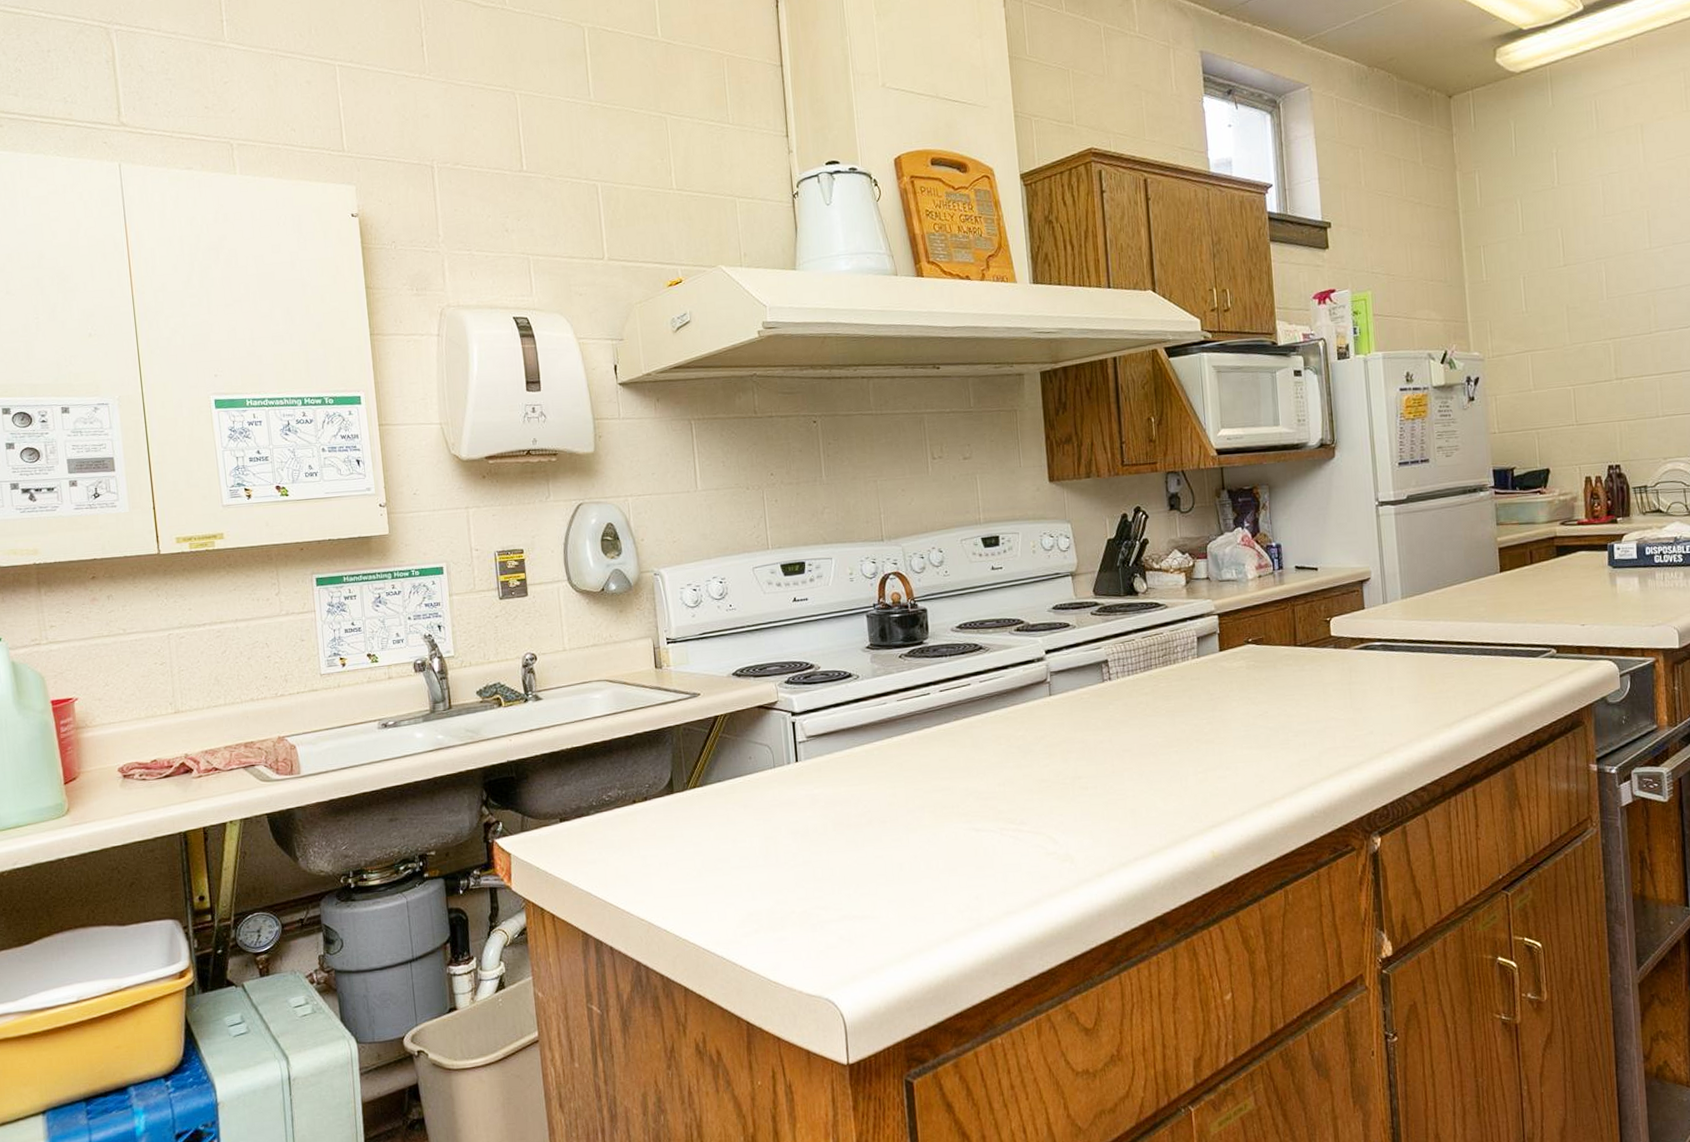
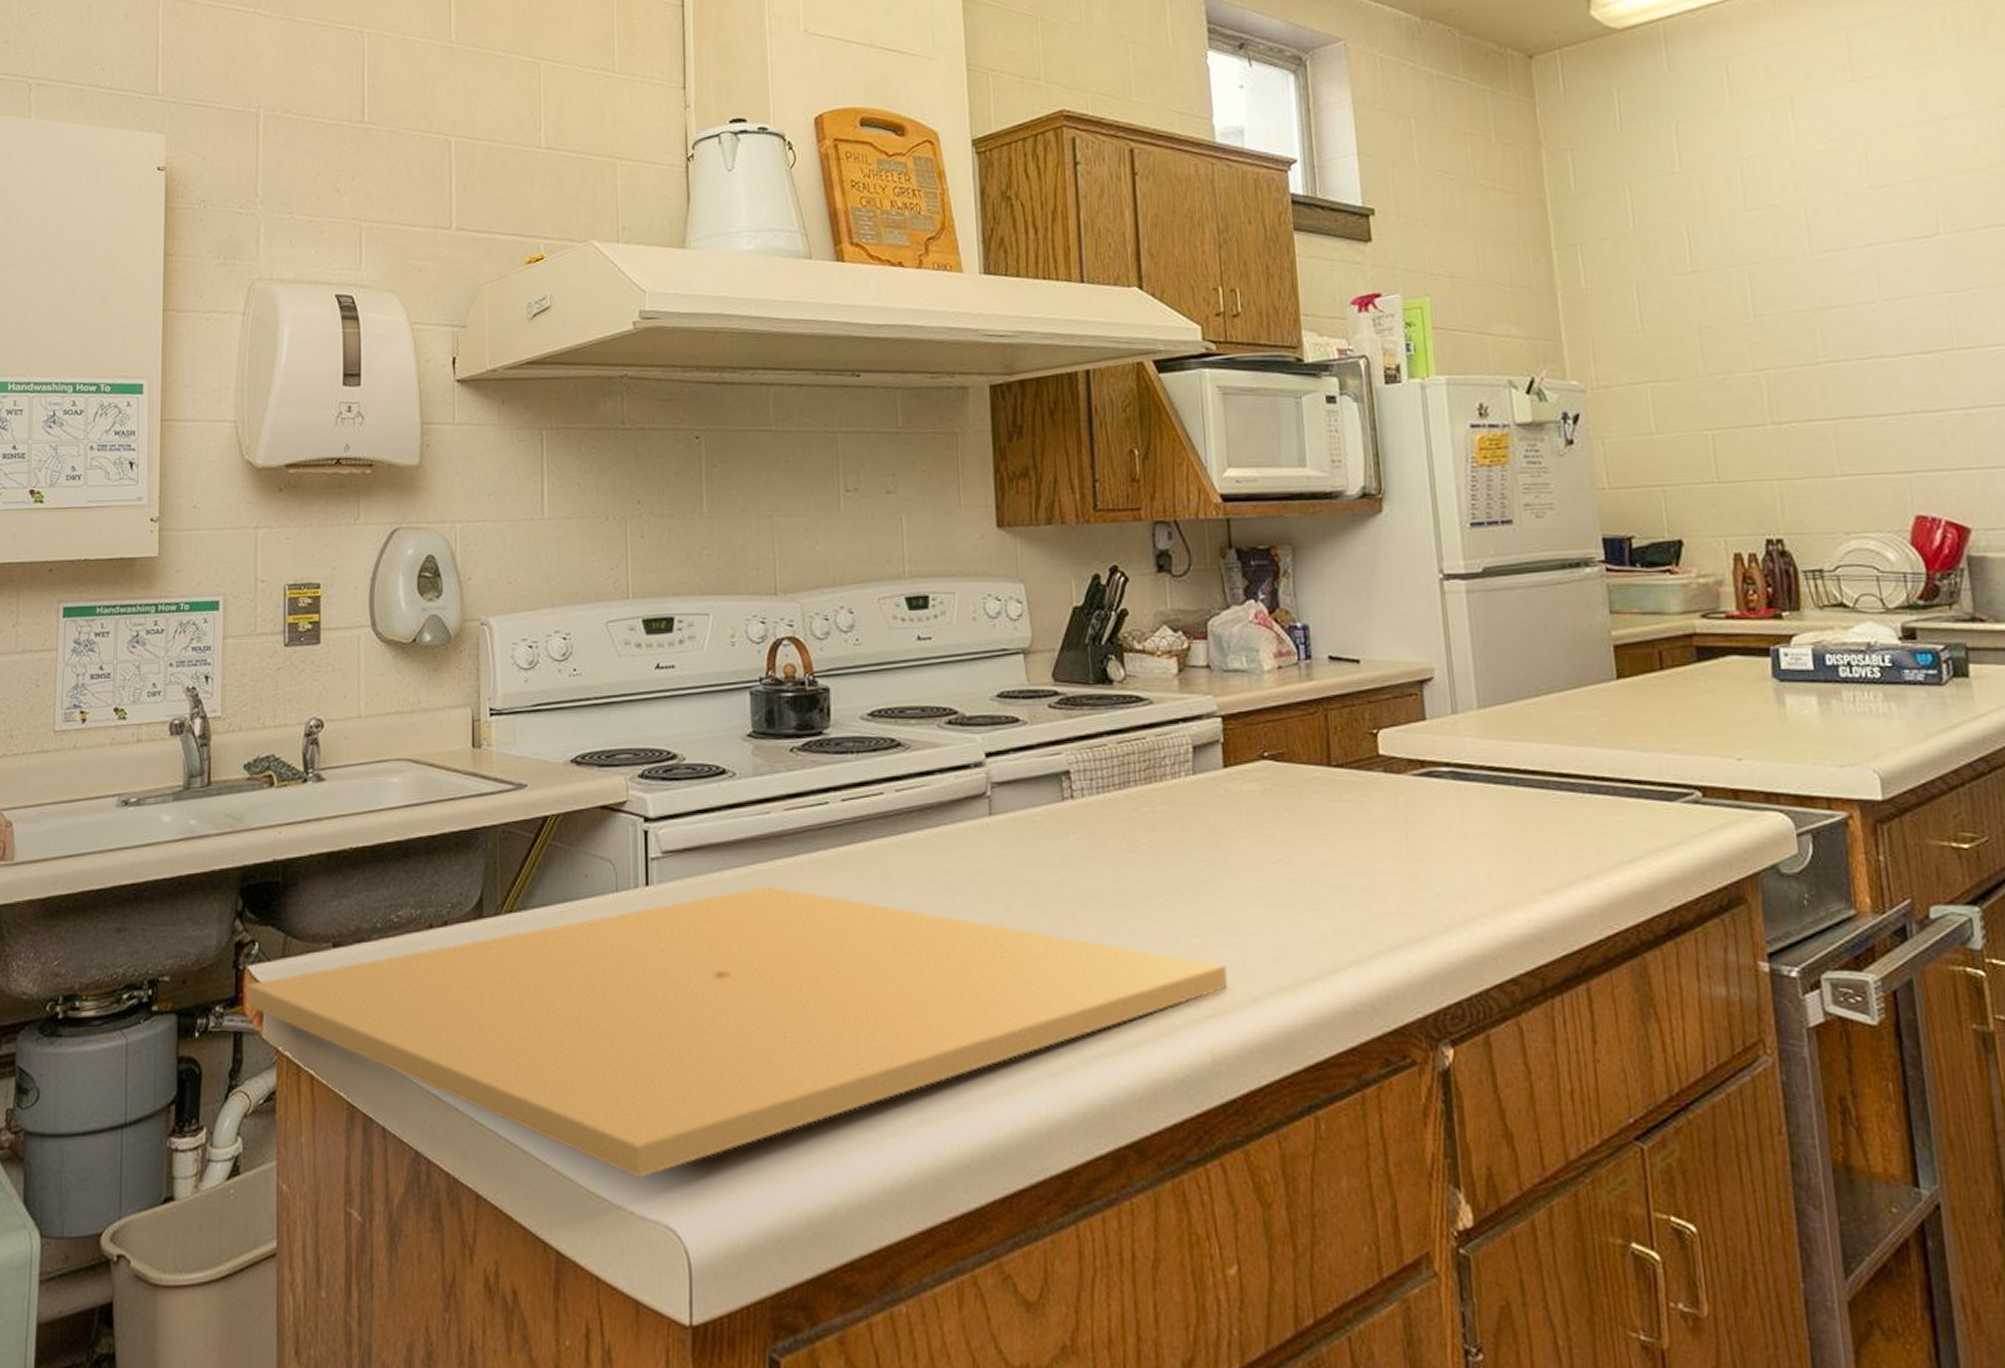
cutting board: none [495,756,1224,968] -> present [245,886,1228,1178]

